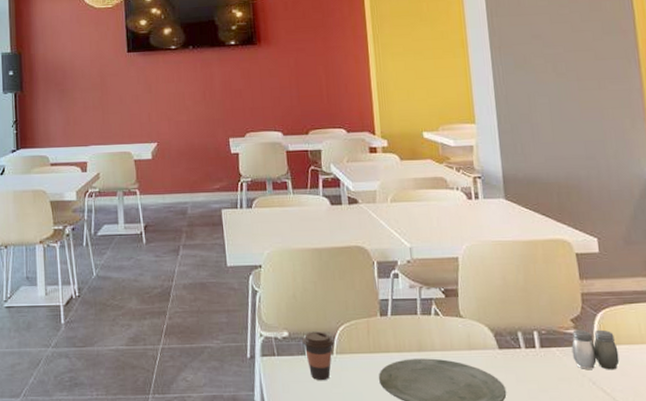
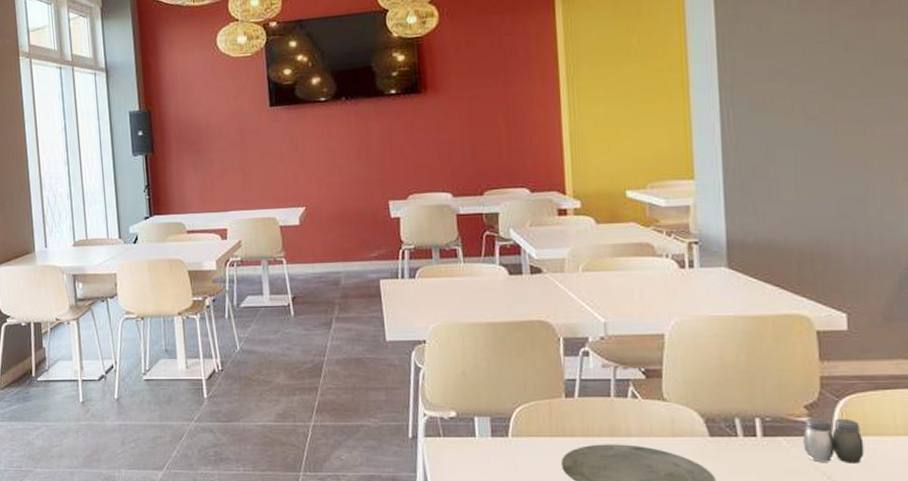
coffee cup: present [302,331,334,380] -> none [472,412,509,463]

